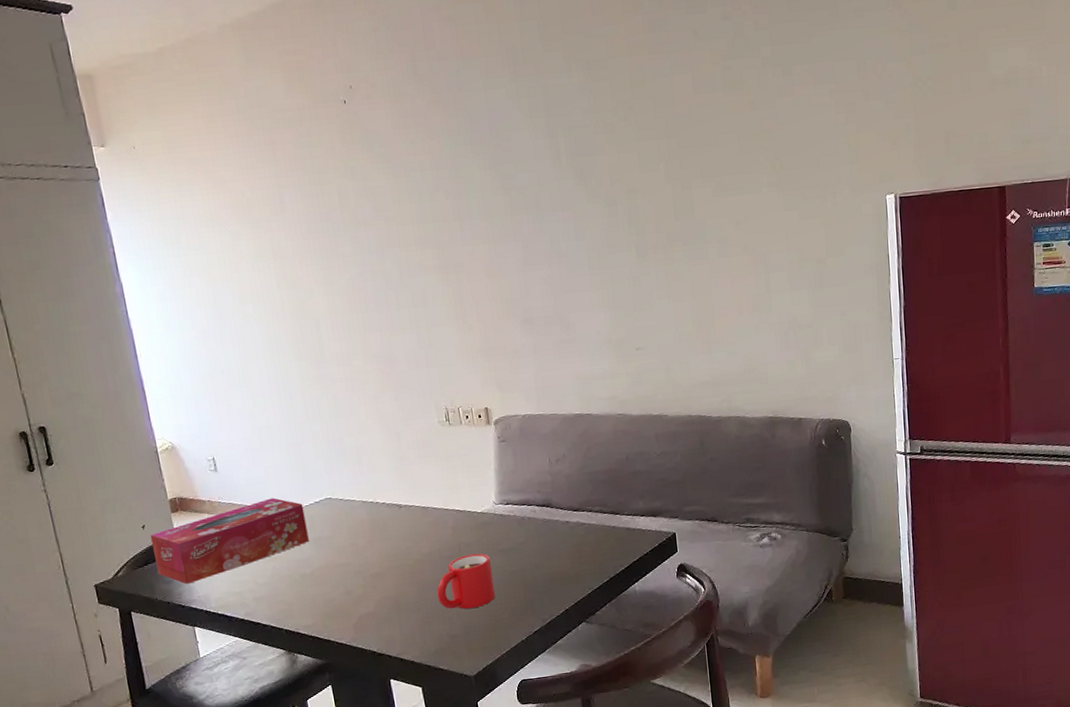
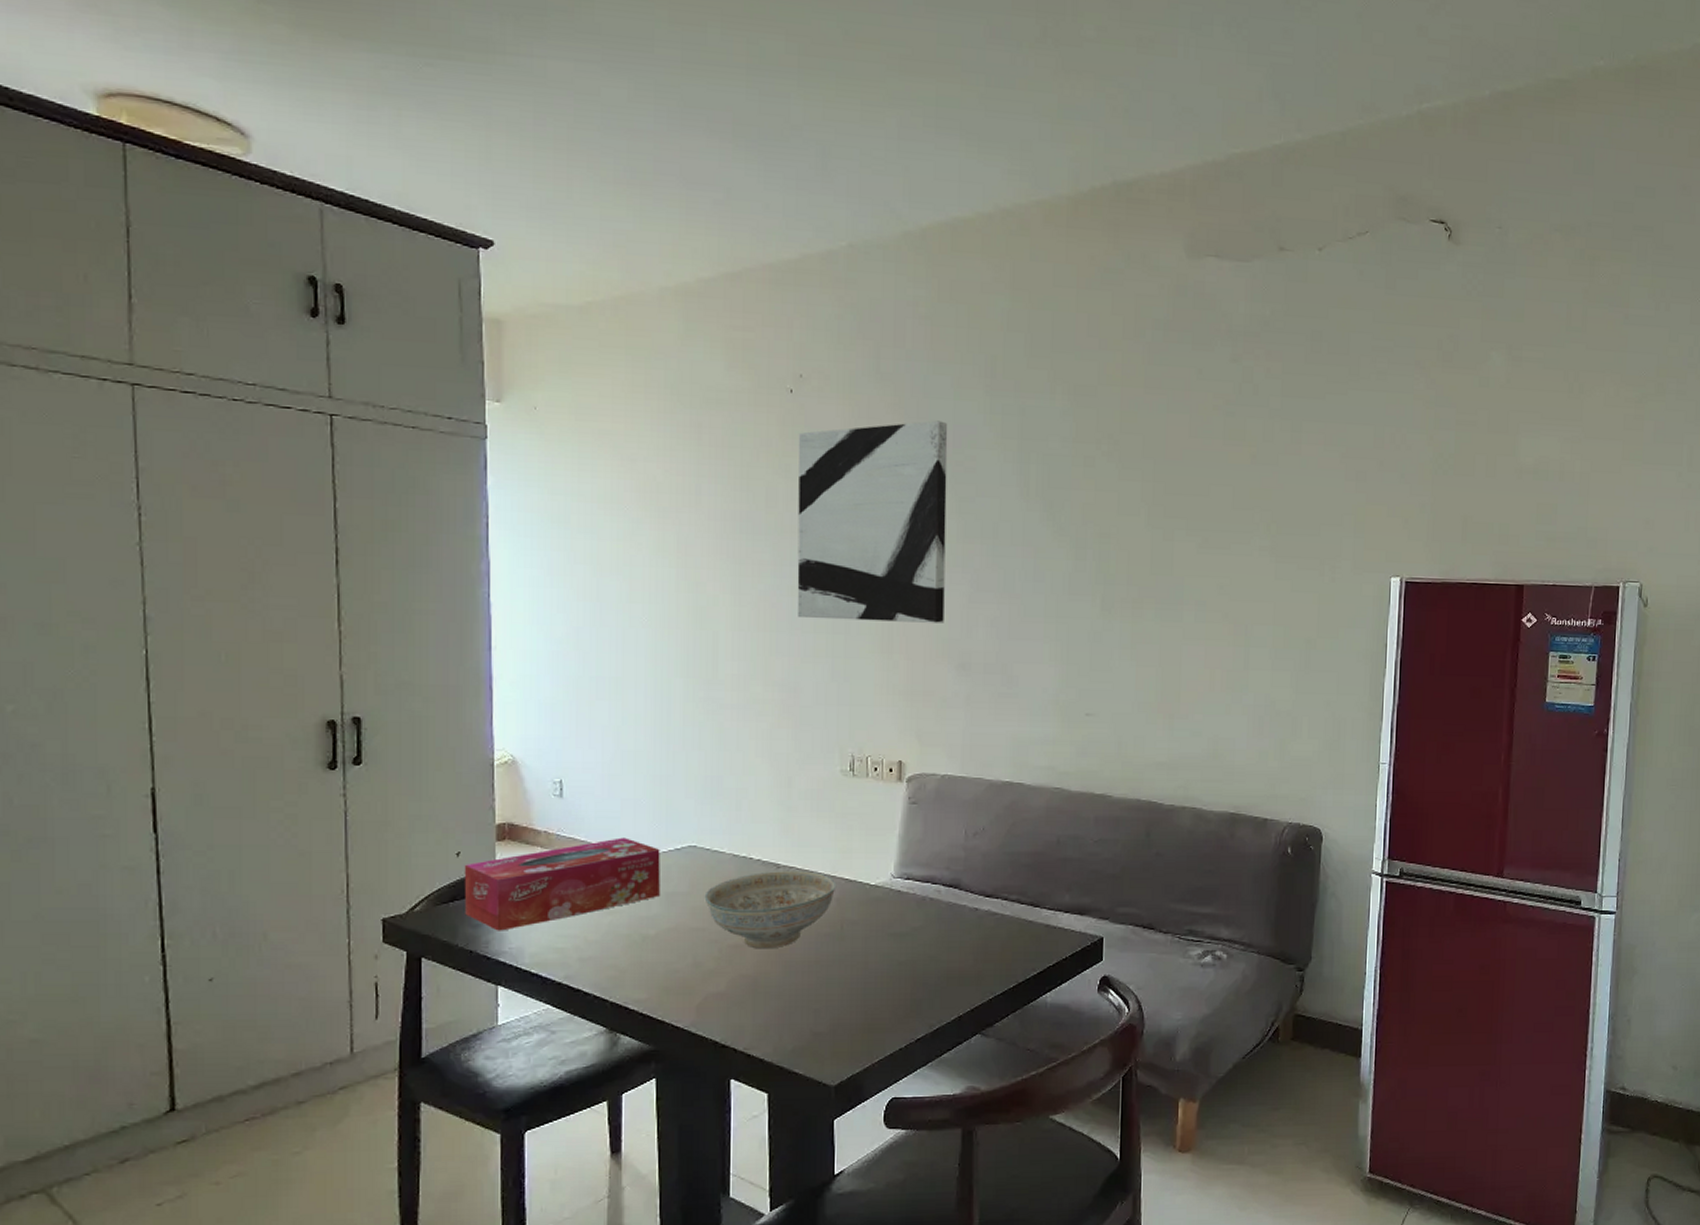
decorative bowl: none [344,507,451,575] -> present [704,871,837,949]
wall art: none [356,110,505,298] -> present [797,420,948,623]
mug: present [437,553,496,609] -> none [806,934,877,1001]

